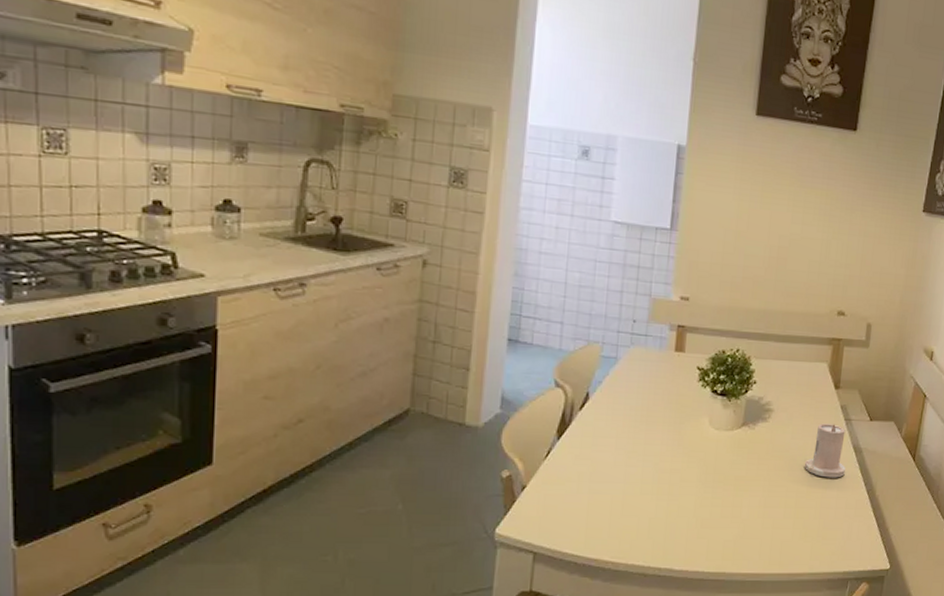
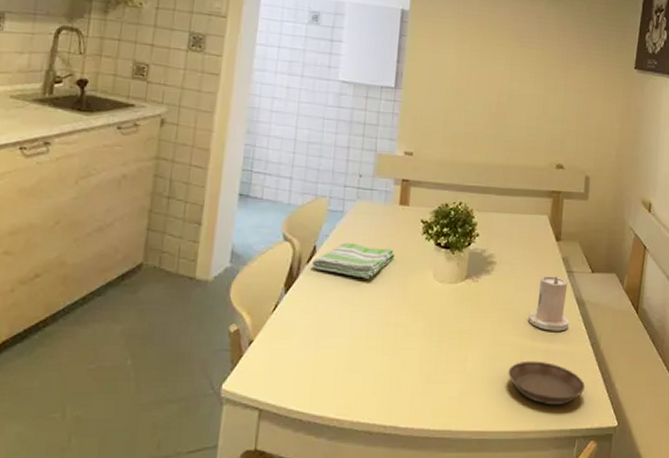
dish towel: none [584,389,670,426] -> present [311,242,395,279]
saucer: none [783,506,860,549] -> present [508,360,586,406]

